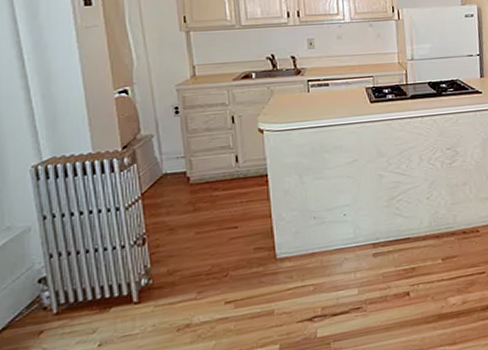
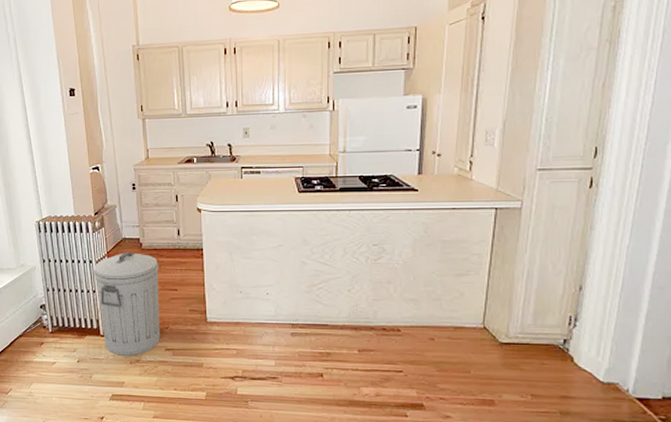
trash can: none [121,189,218,324] -> present [93,251,160,356]

